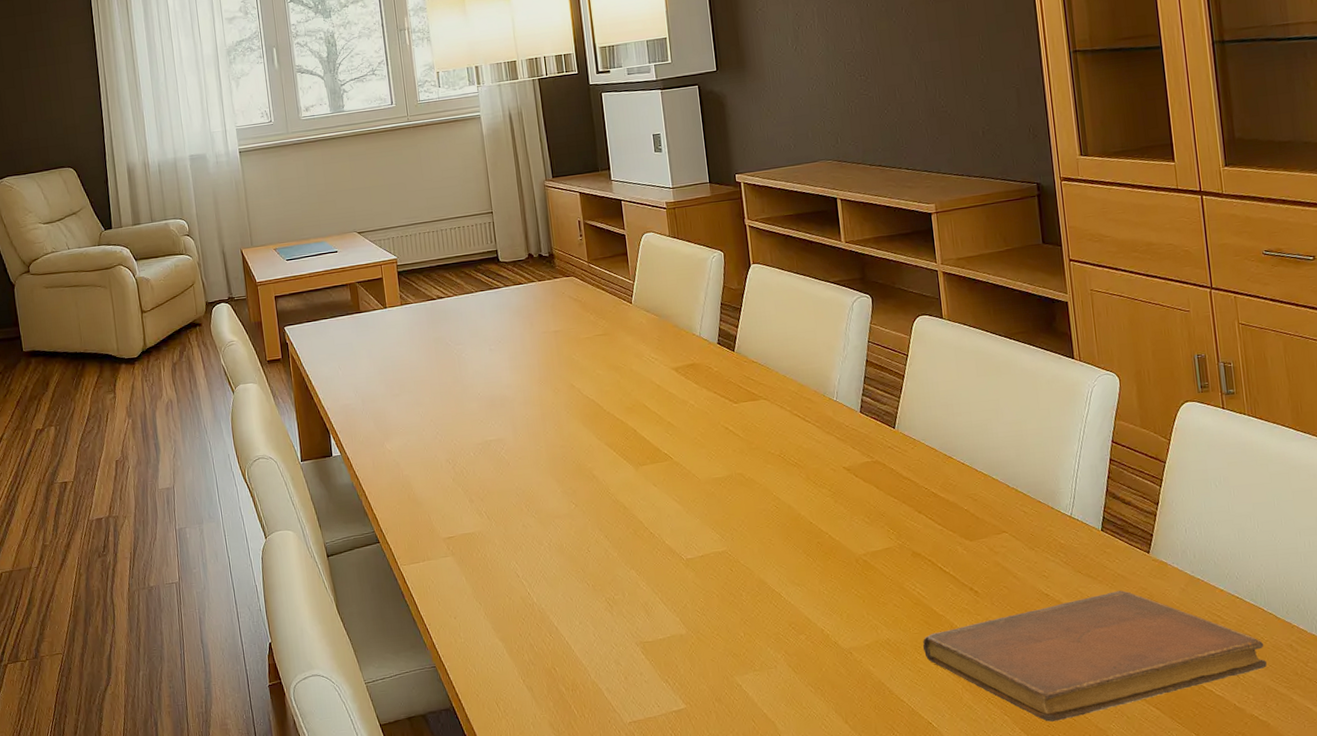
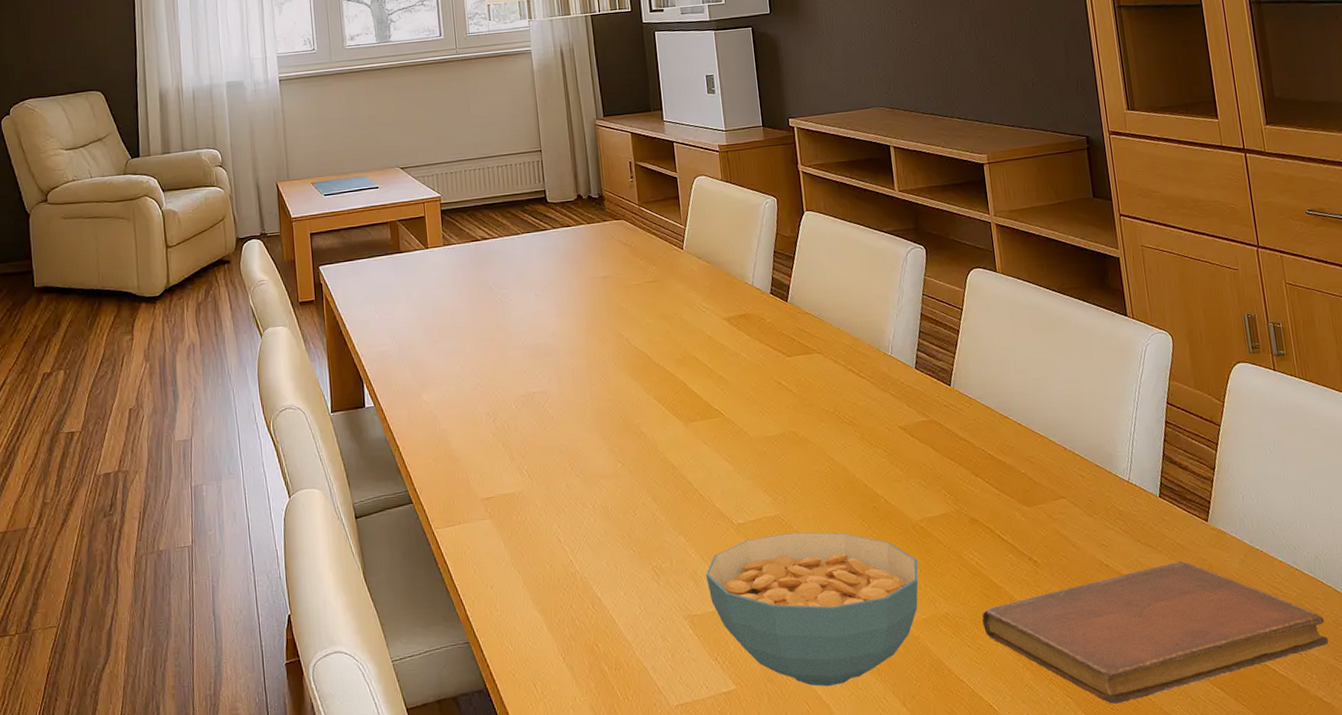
cereal bowl: none [656,566,861,706] -> present [705,532,919,687]

